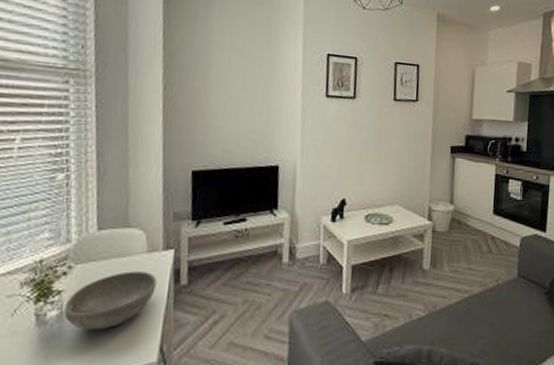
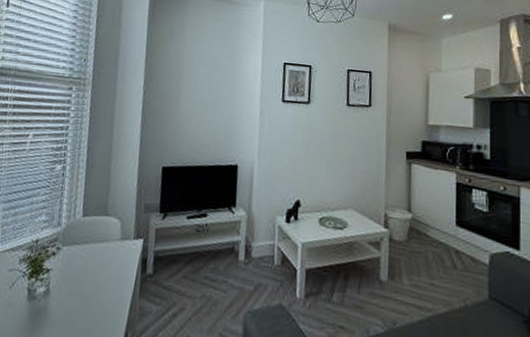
bowl: present [63,271,157,331] -> none [49,256,127,310]

